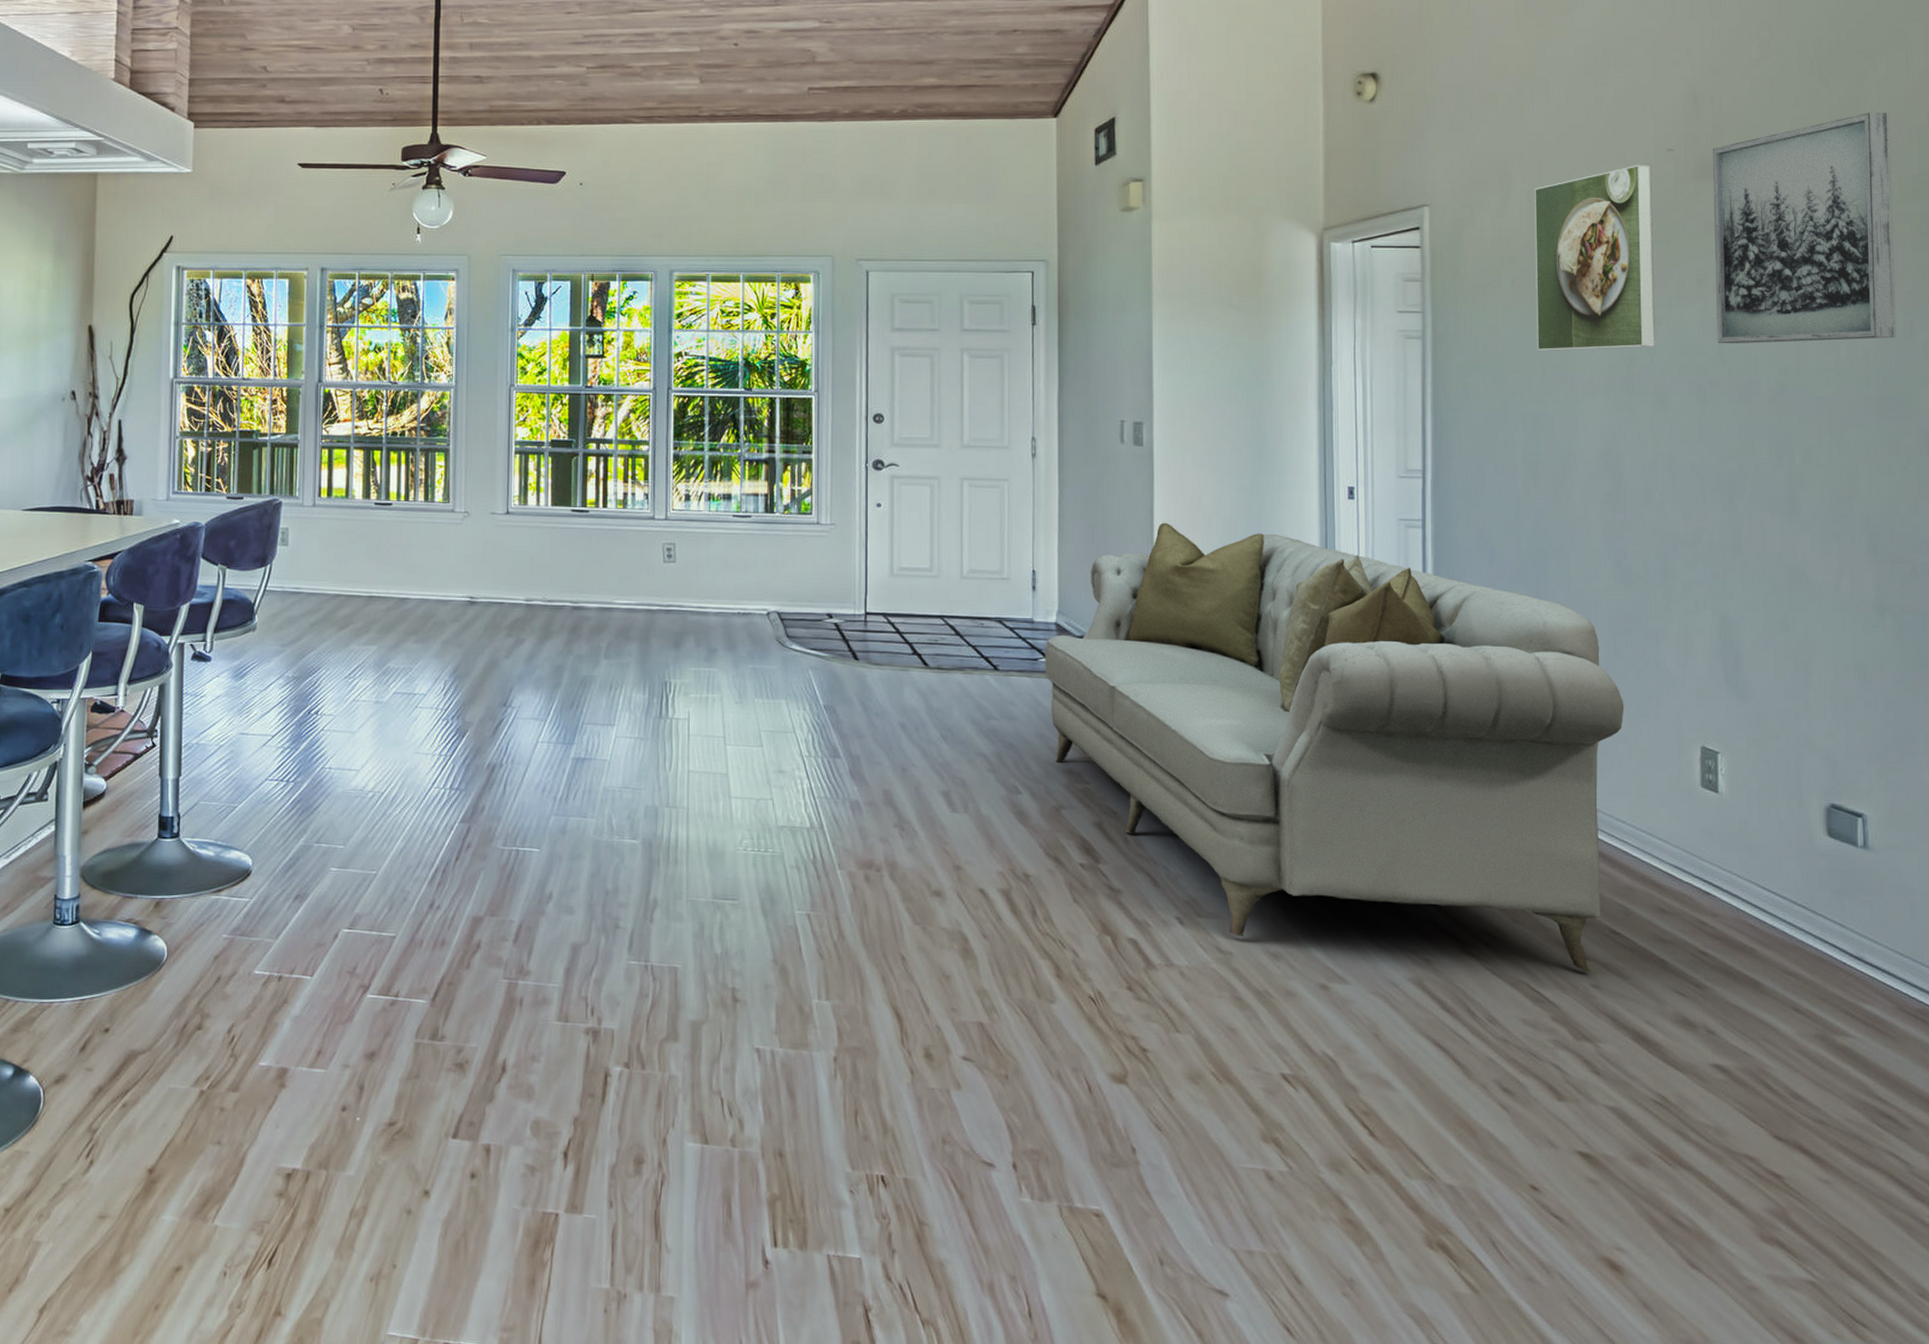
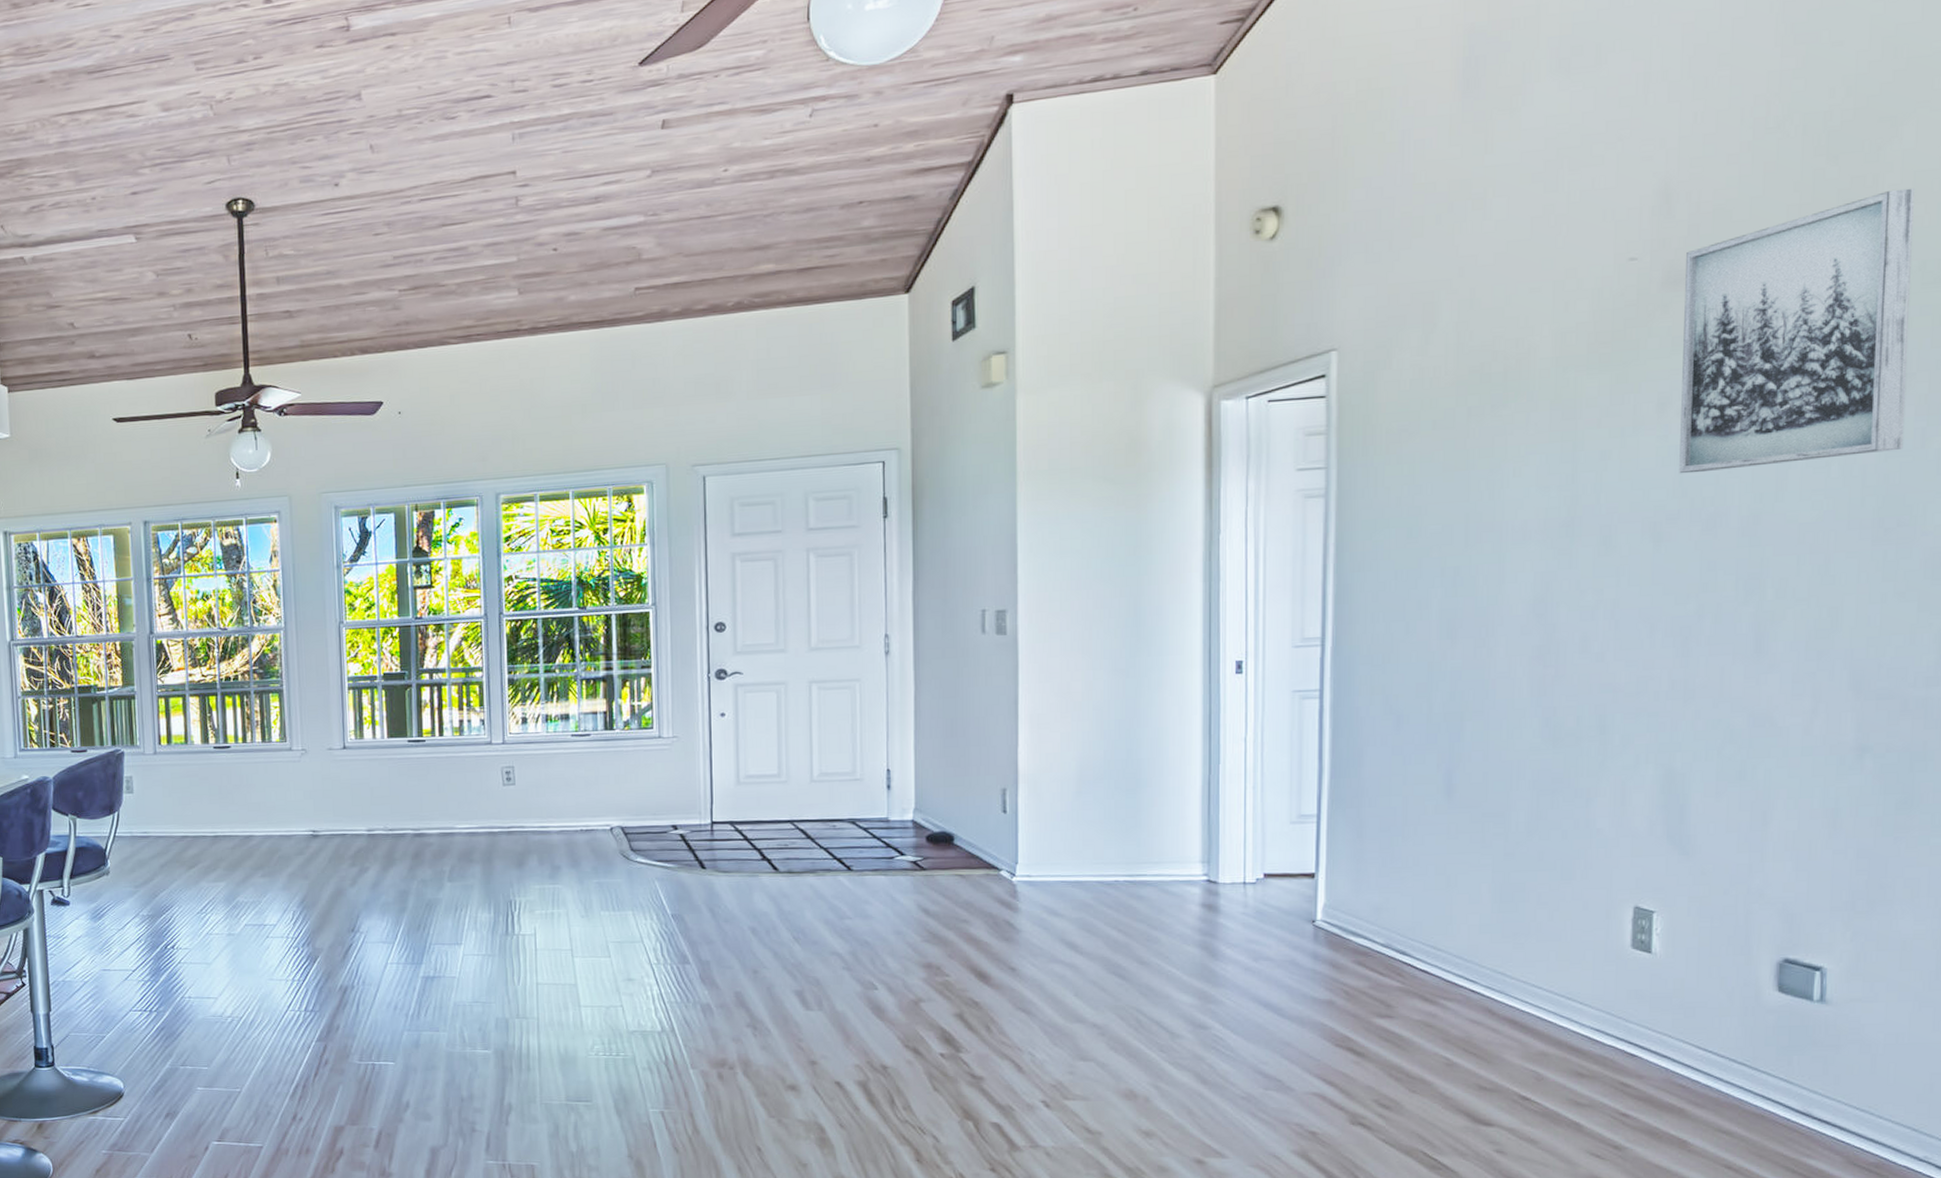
sofa: present [1045,522,1624,972] -> none [901,711,1546,1138]
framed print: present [1534,165,1656,351] -> none [1460,278,1609,499]

